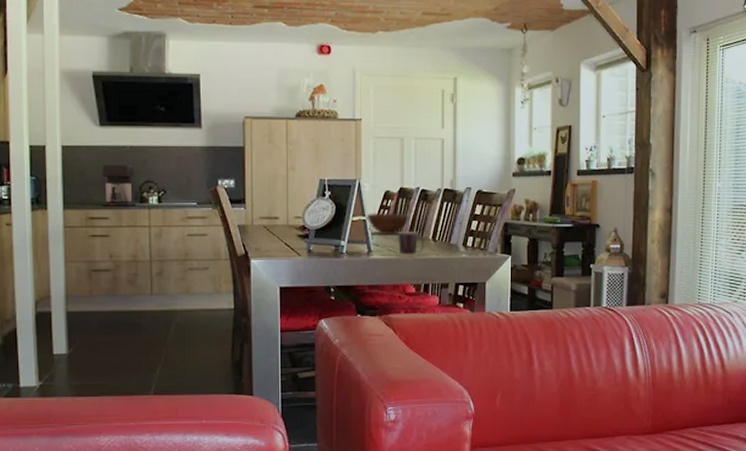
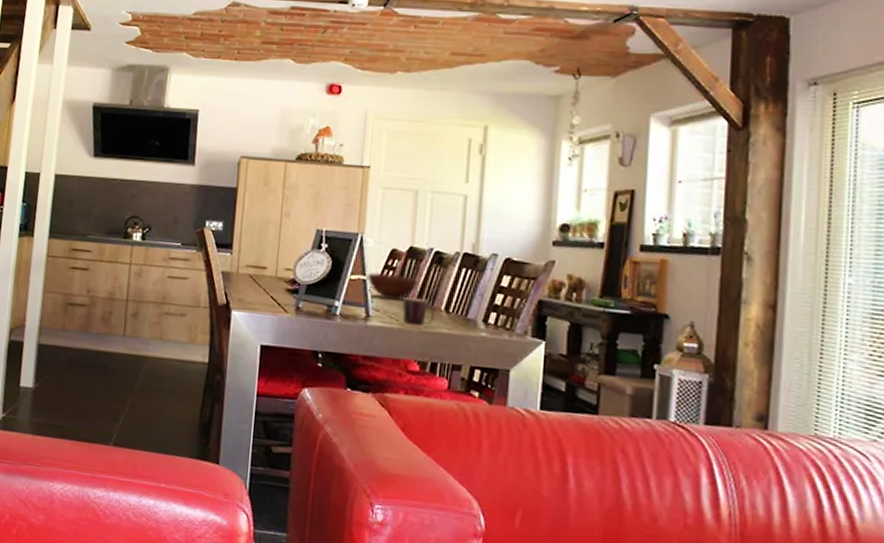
coffee maker: present [101,165,136,208] -> none [85,196,122,242]

